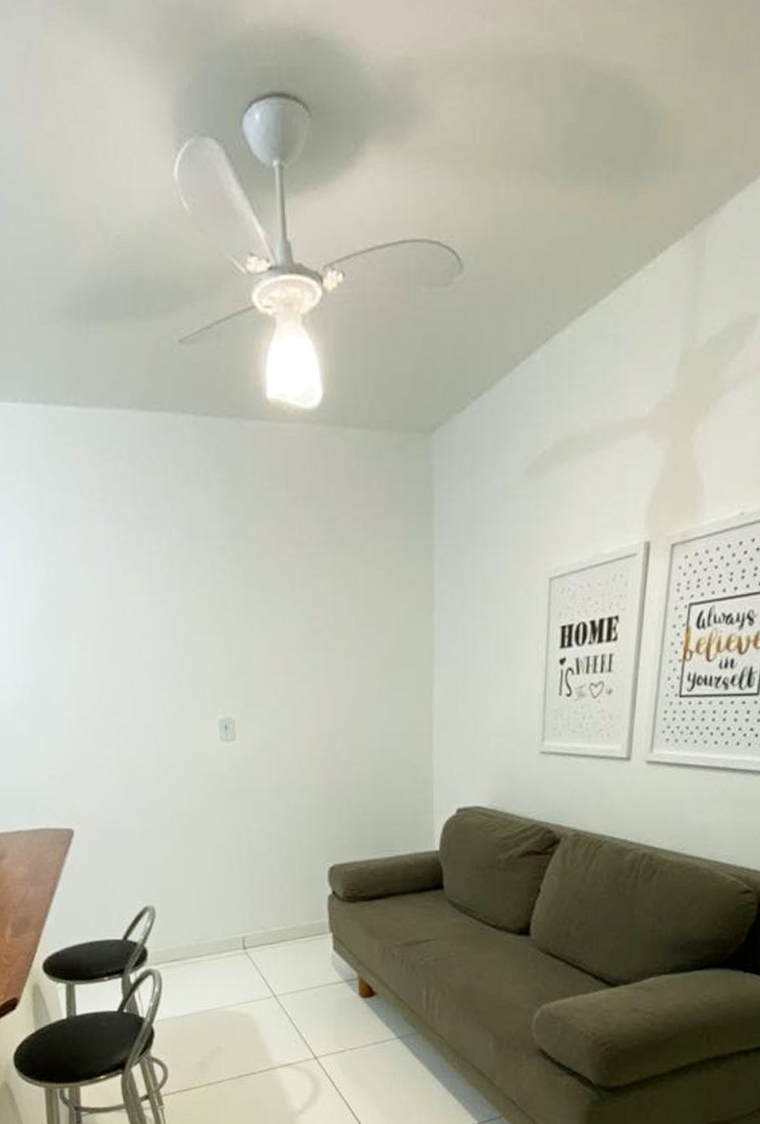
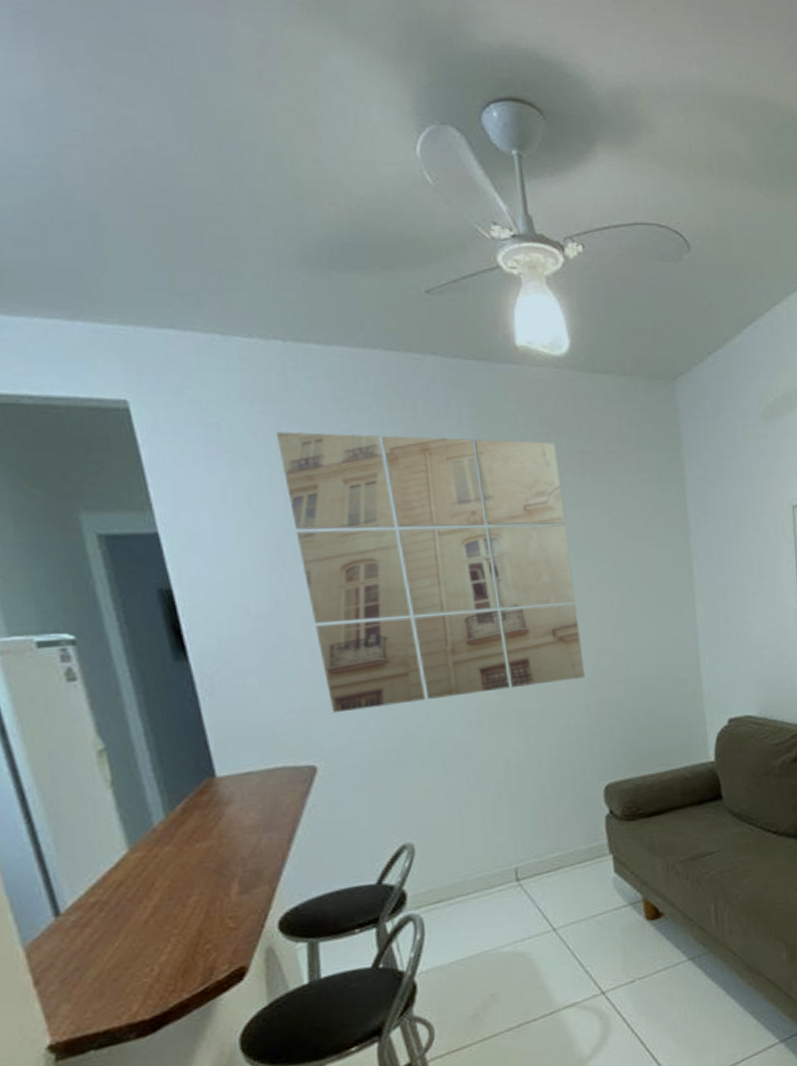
wall art: none [38,501,318,782] -> present [276,432,586,713]

